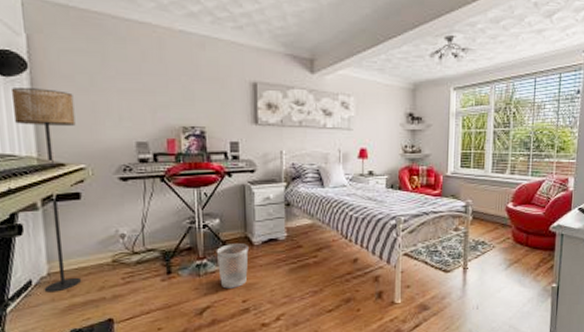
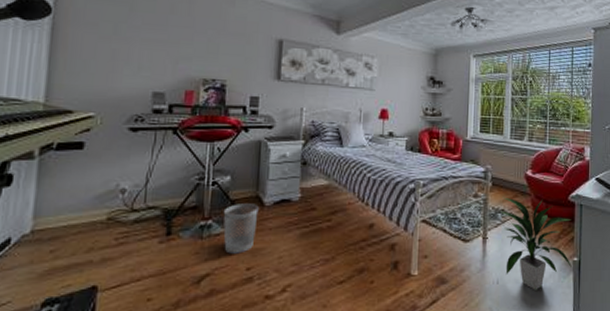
floor lamp: present [10,88,82,293] -> none [23,32,94,253]
indoor plant: none [481,229,552,314] -> present [501,197,573,290]

